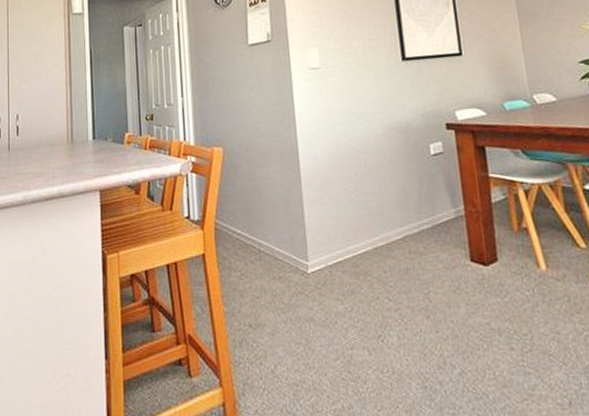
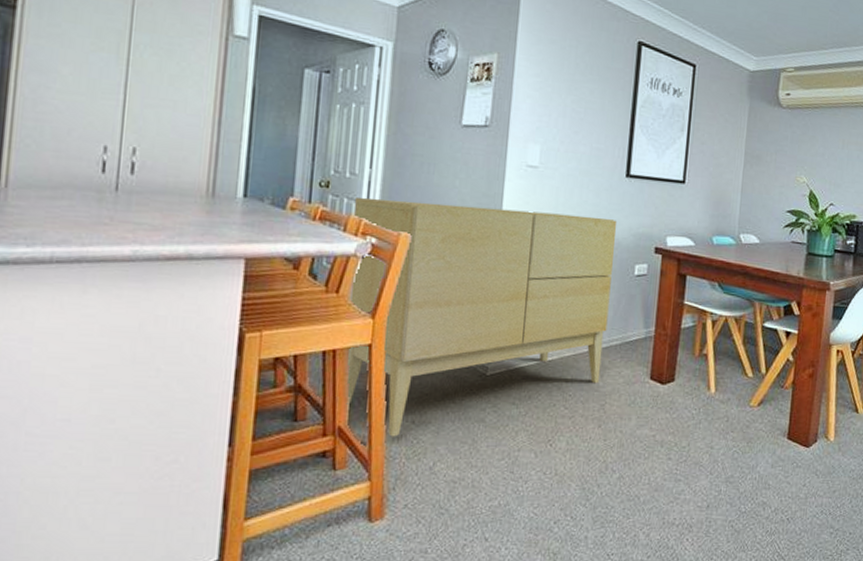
sideboard: none [173,104,419,342] -> present [346,197,617,437]

